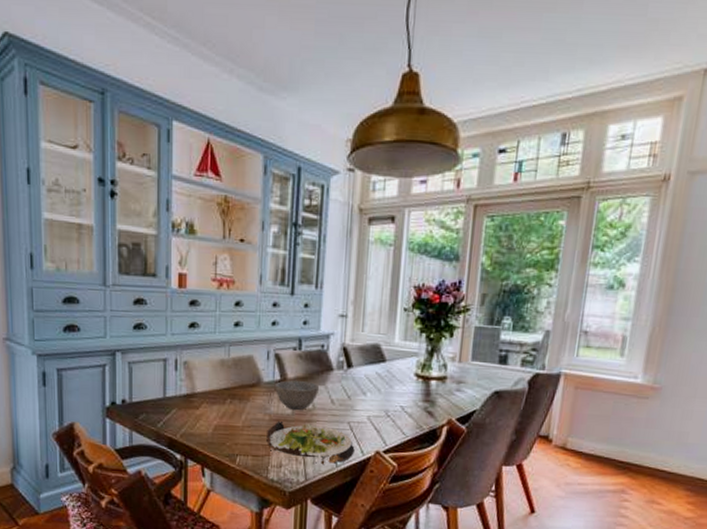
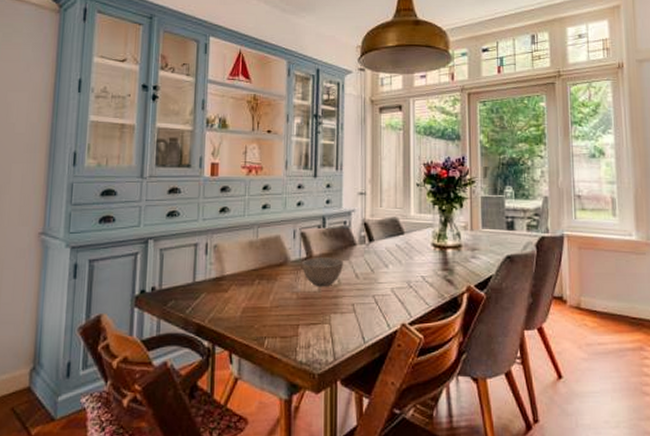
salad plate: present [266,420,355,465] -> none [294,298,381,342]

